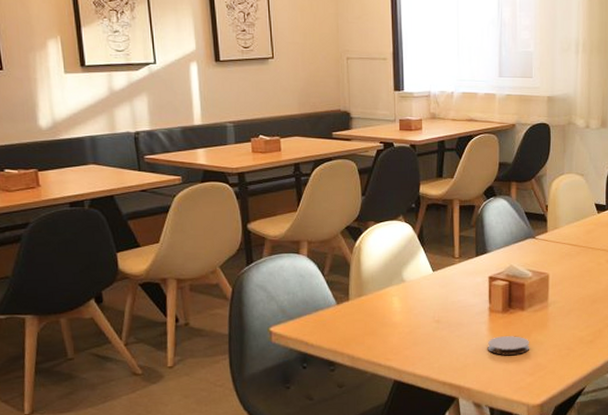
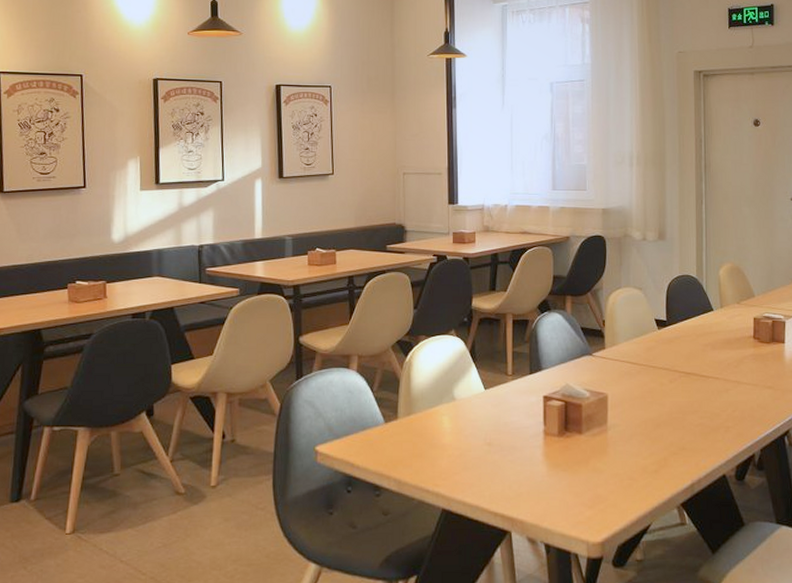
coaster: present [488,336,530,355] -> none [543,462,589,484]

